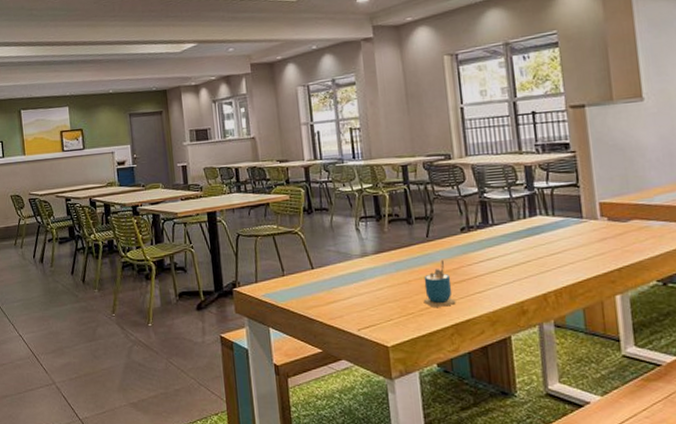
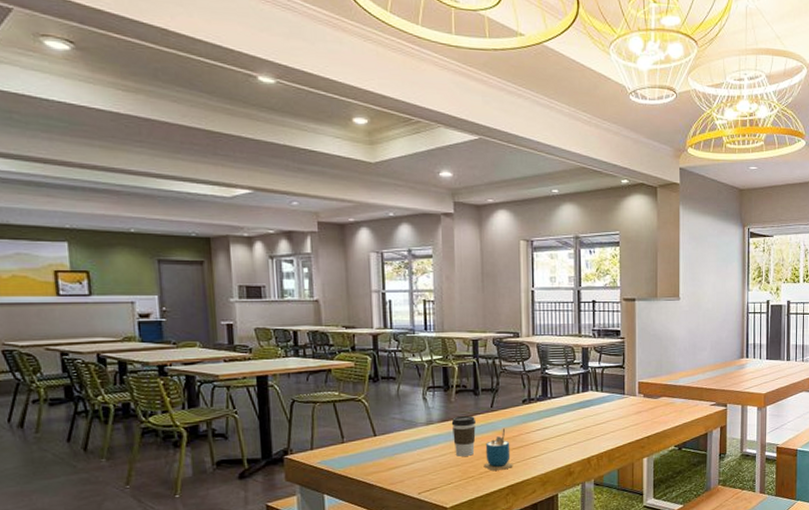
coffee cup: none [386,246,413,291] -> present [451,415,477,457]

